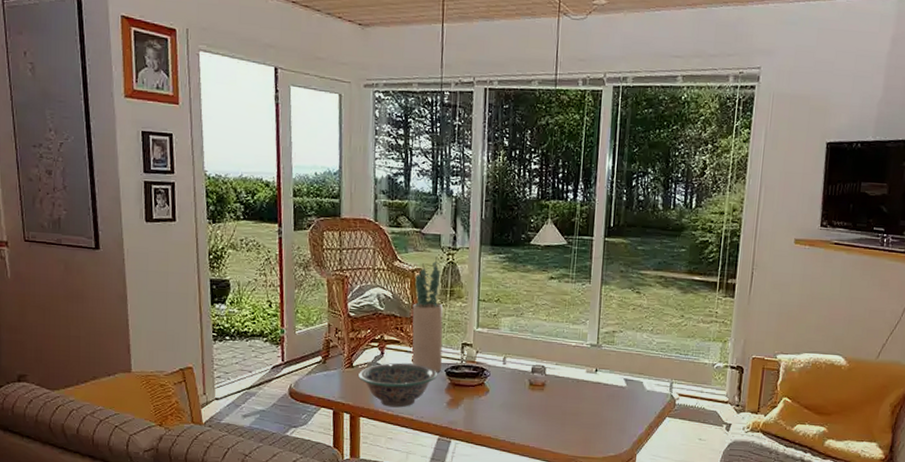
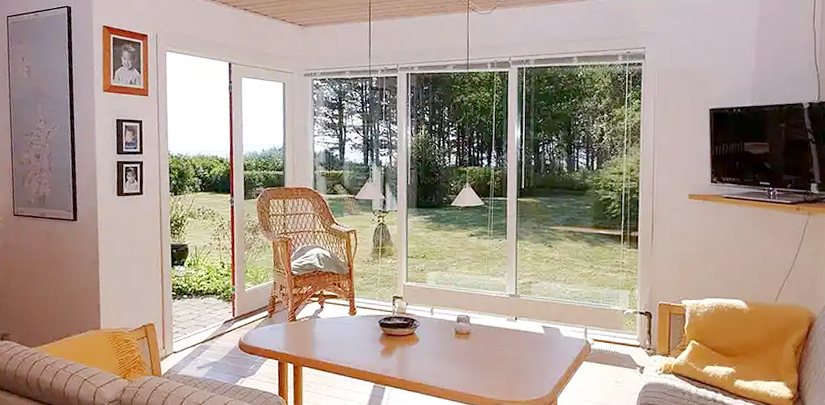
decorative bowl: present [358,363,437,408] -> none [301,315,372,357]
vase: present [412,257,443,374] -> none [348,219,376,325]

